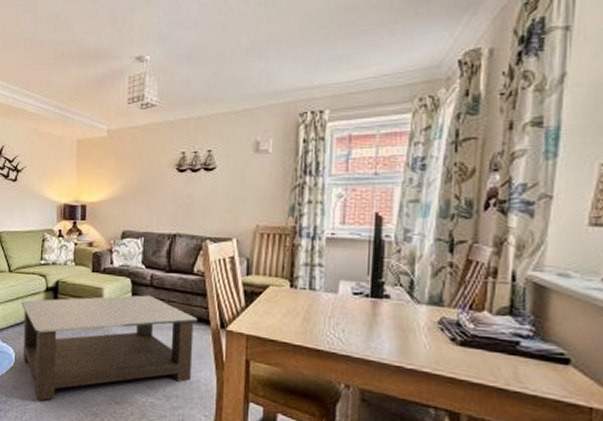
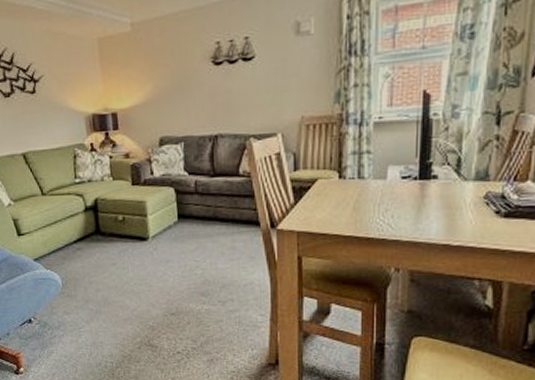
coffee table: present [20,295,197,401] -> none [59,203,246,322]

